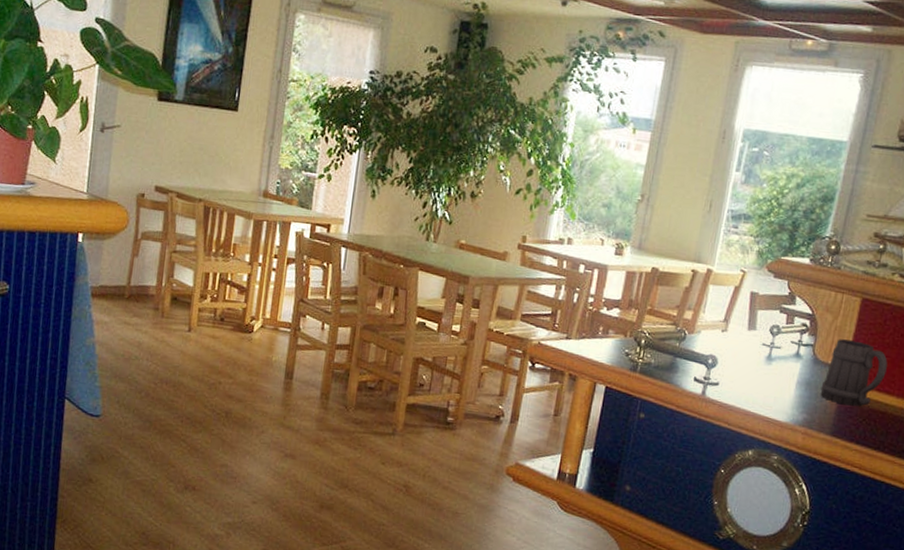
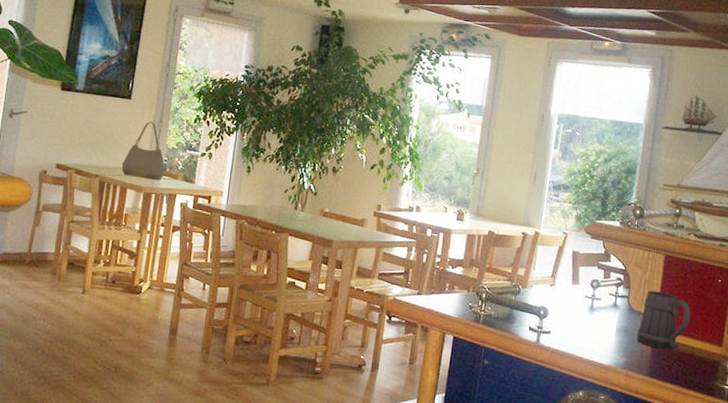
handbag: none [228,138,278,206] -> present [121,122,165,180]

